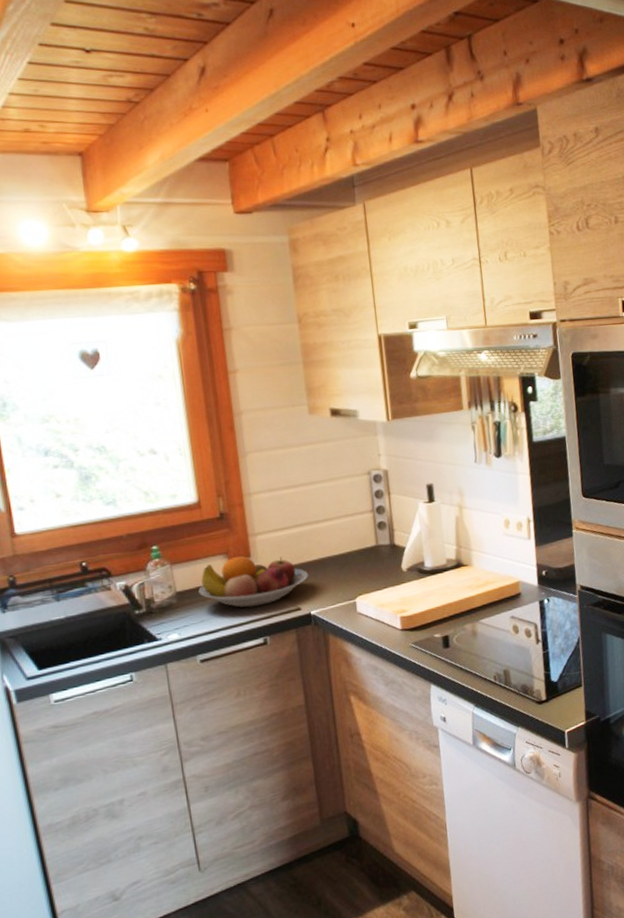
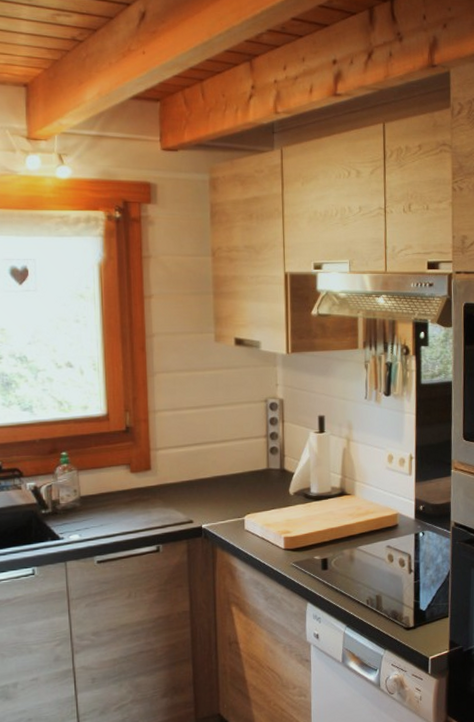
fruit bowl: present [198,556,308,608] -> none [101,468,202,517]

